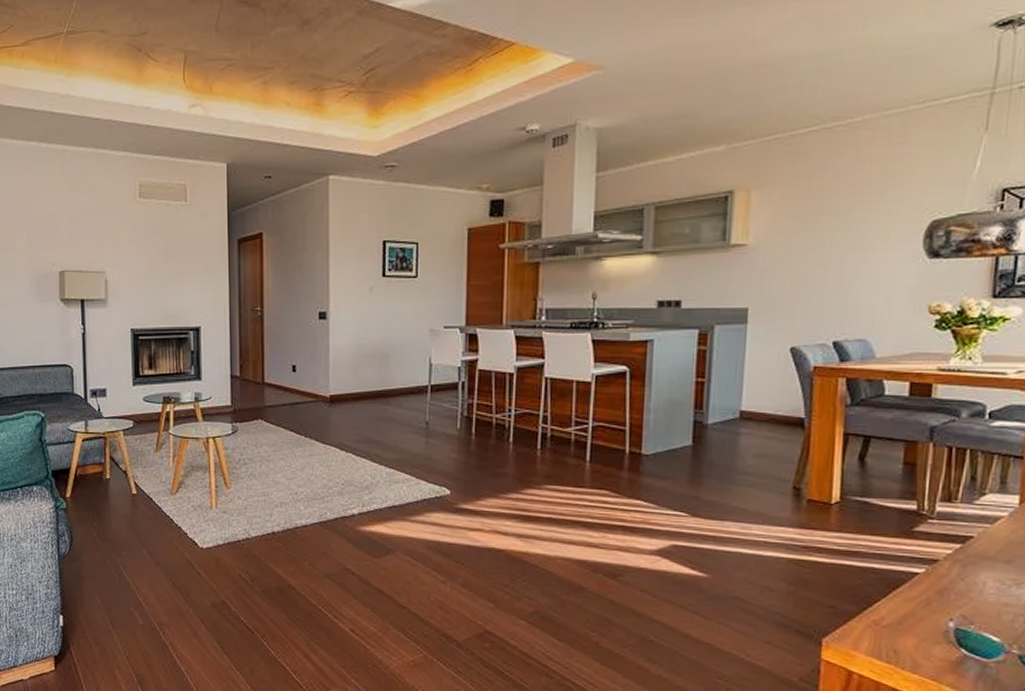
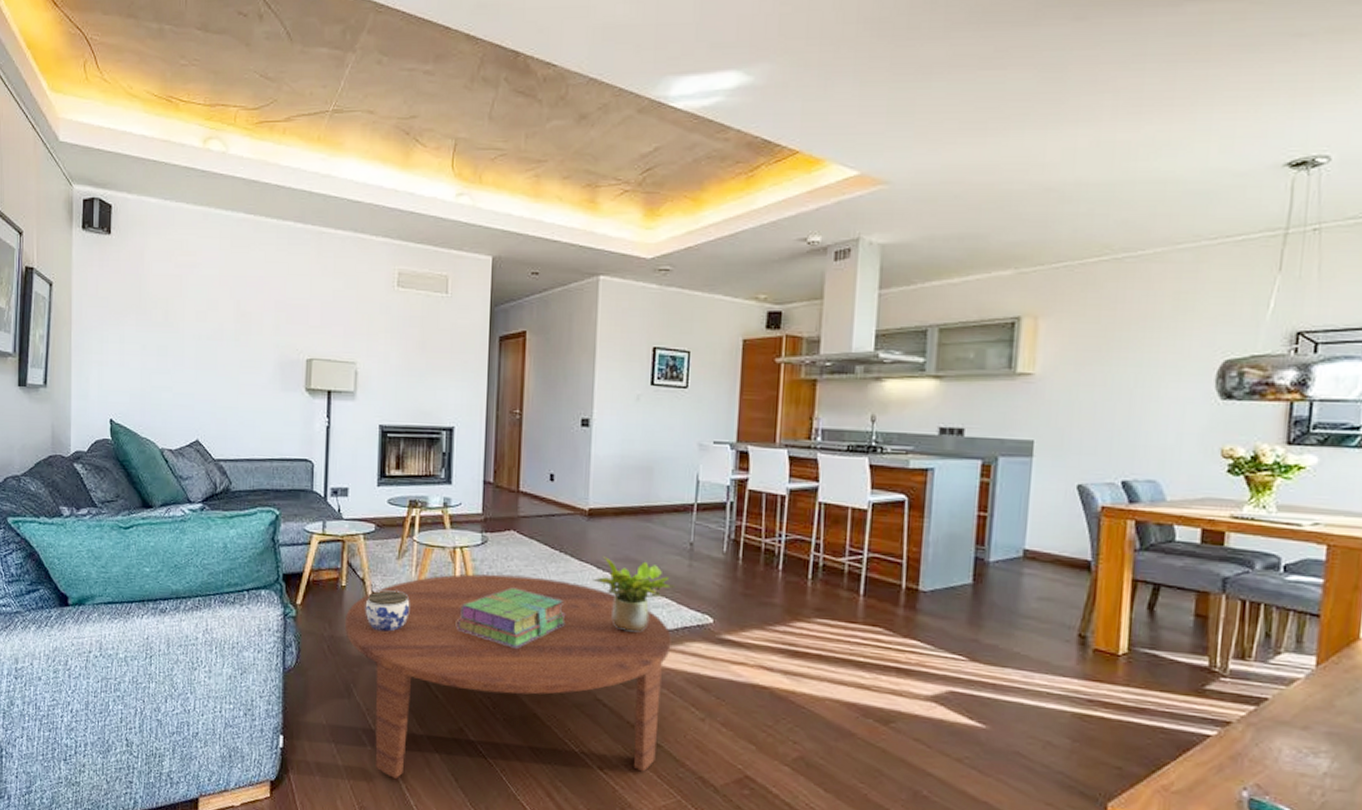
coffee table: none [111,460,412,648] -> present [344,574,671,778]
jar: none [128,480,170,518] -> present [365,590,410,632]
stack of books: none [214,473,314,527] -> present [457,589,566,648]
potted plant: none [337,439,414,506] -> present [593,557,676,632]

